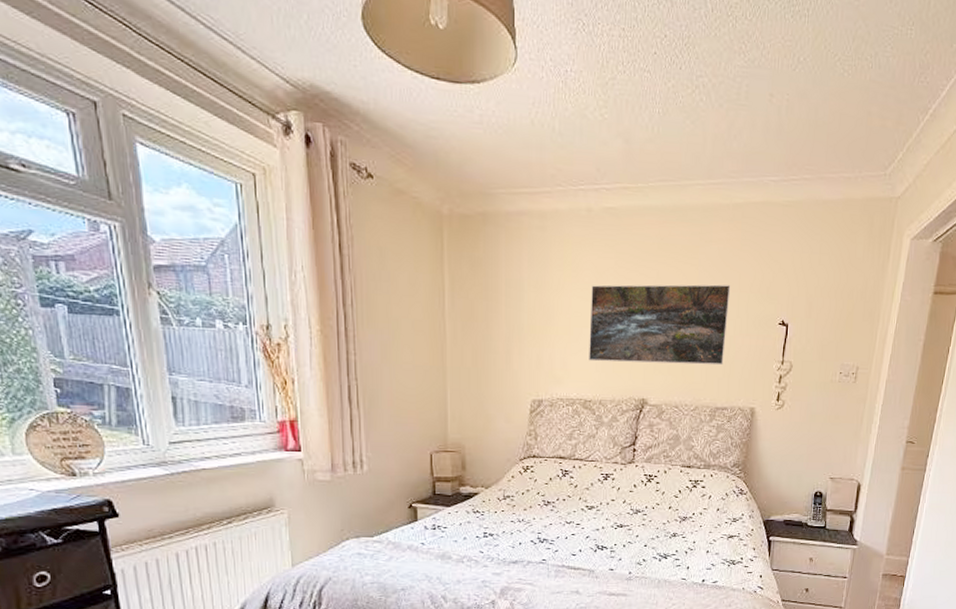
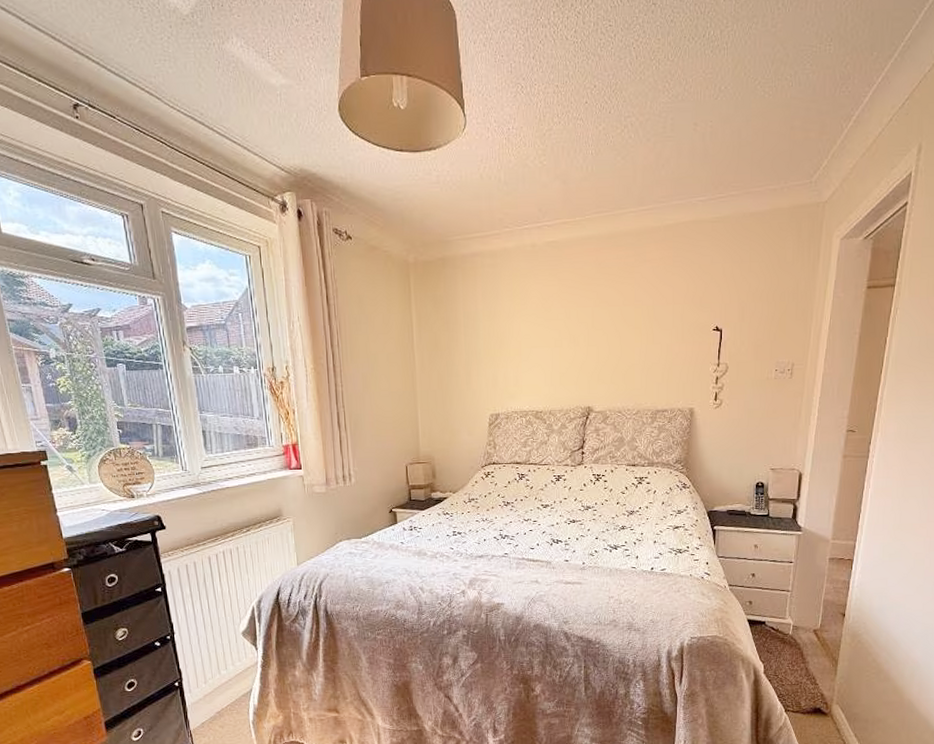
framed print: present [589,284,731,366] -> none [538,299,665,377]

